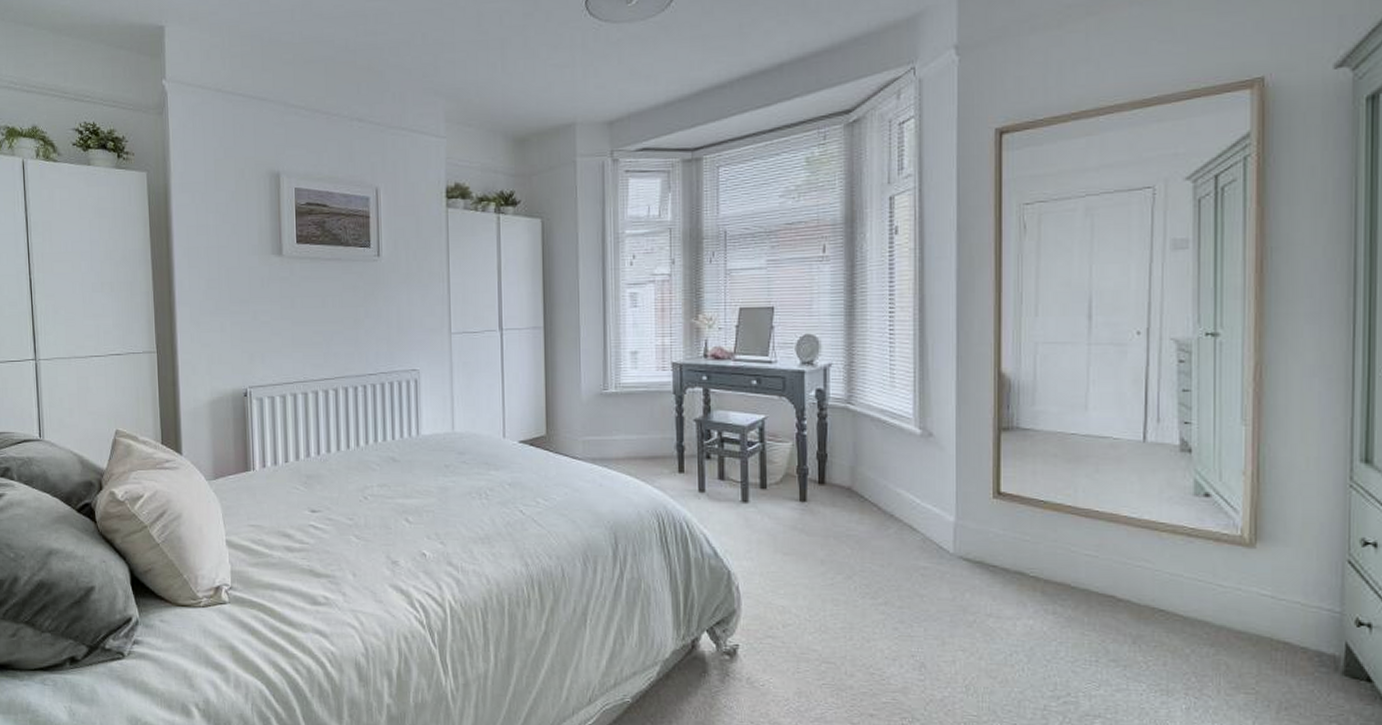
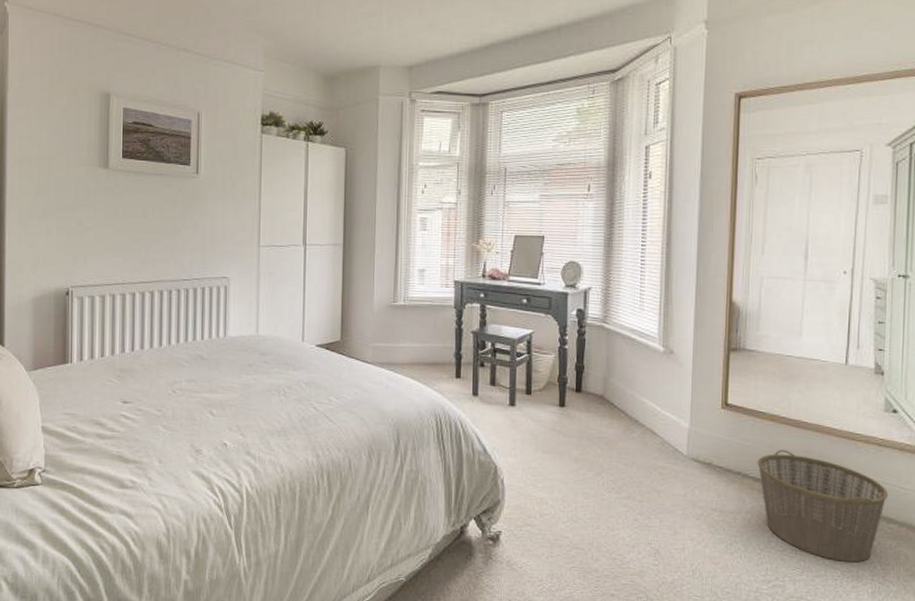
basket: none [1038,544,1203,674] -> present [757,450,889,563]

